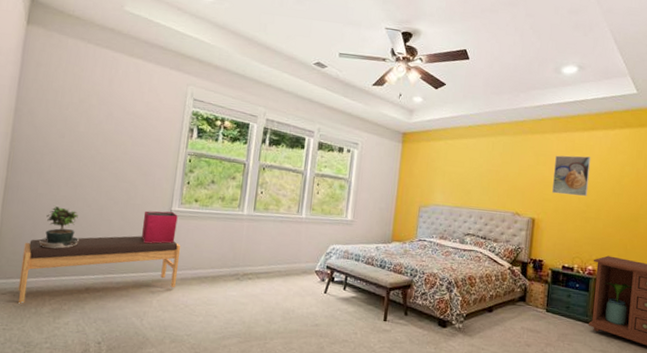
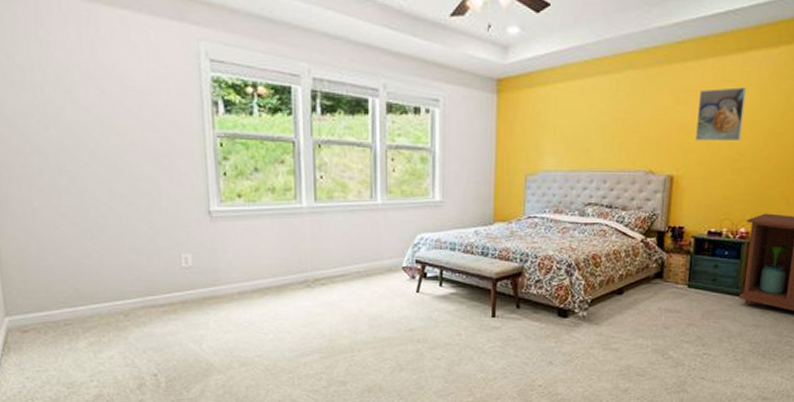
bench: present [18,235,181,304] -> none [34,247,234,341]
potted plant: present [39,205,79,249] -> none [52,219,102,272]
storage bin: present [142,211,178,244] -> none [175,213,222,255]

